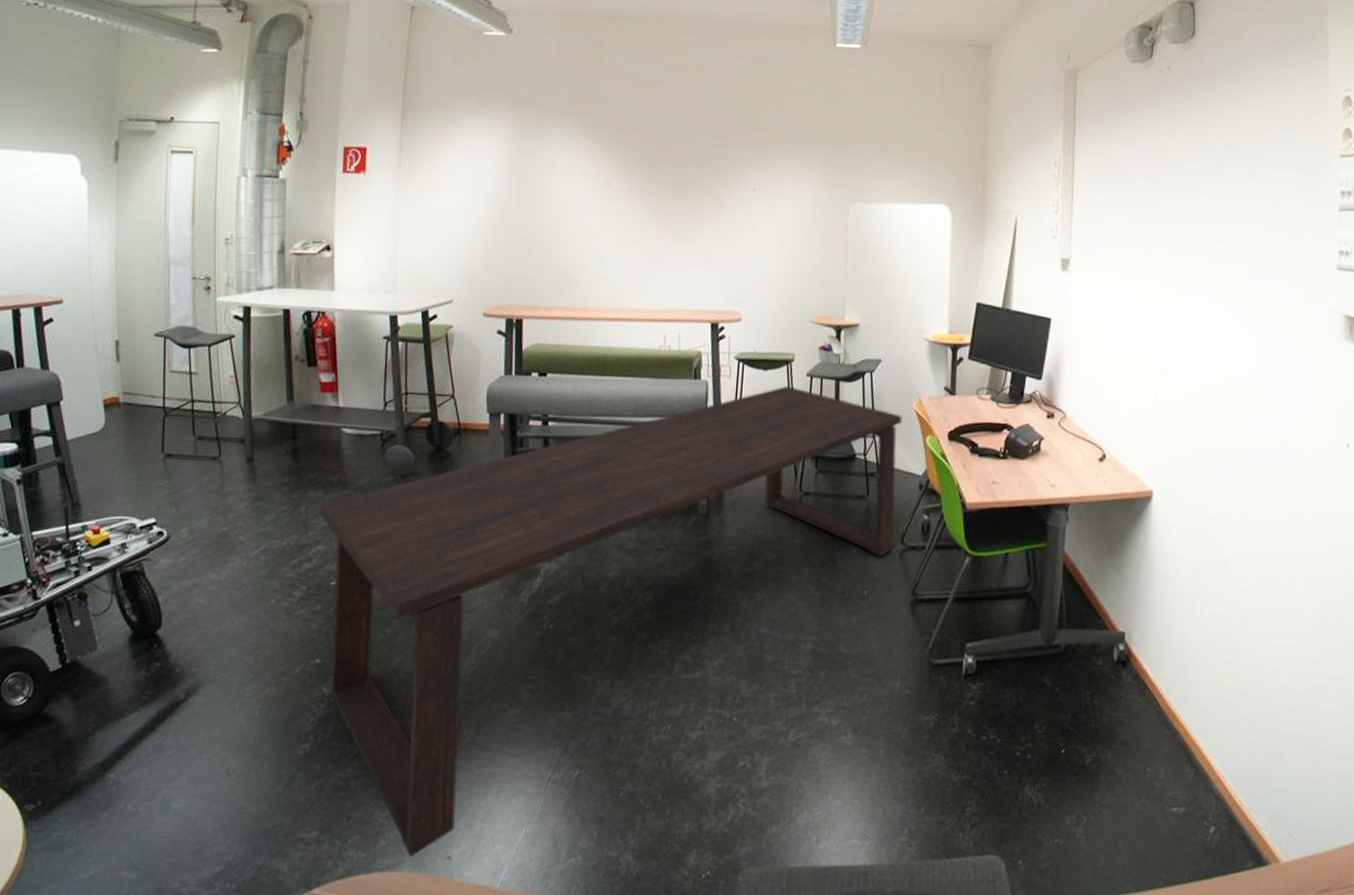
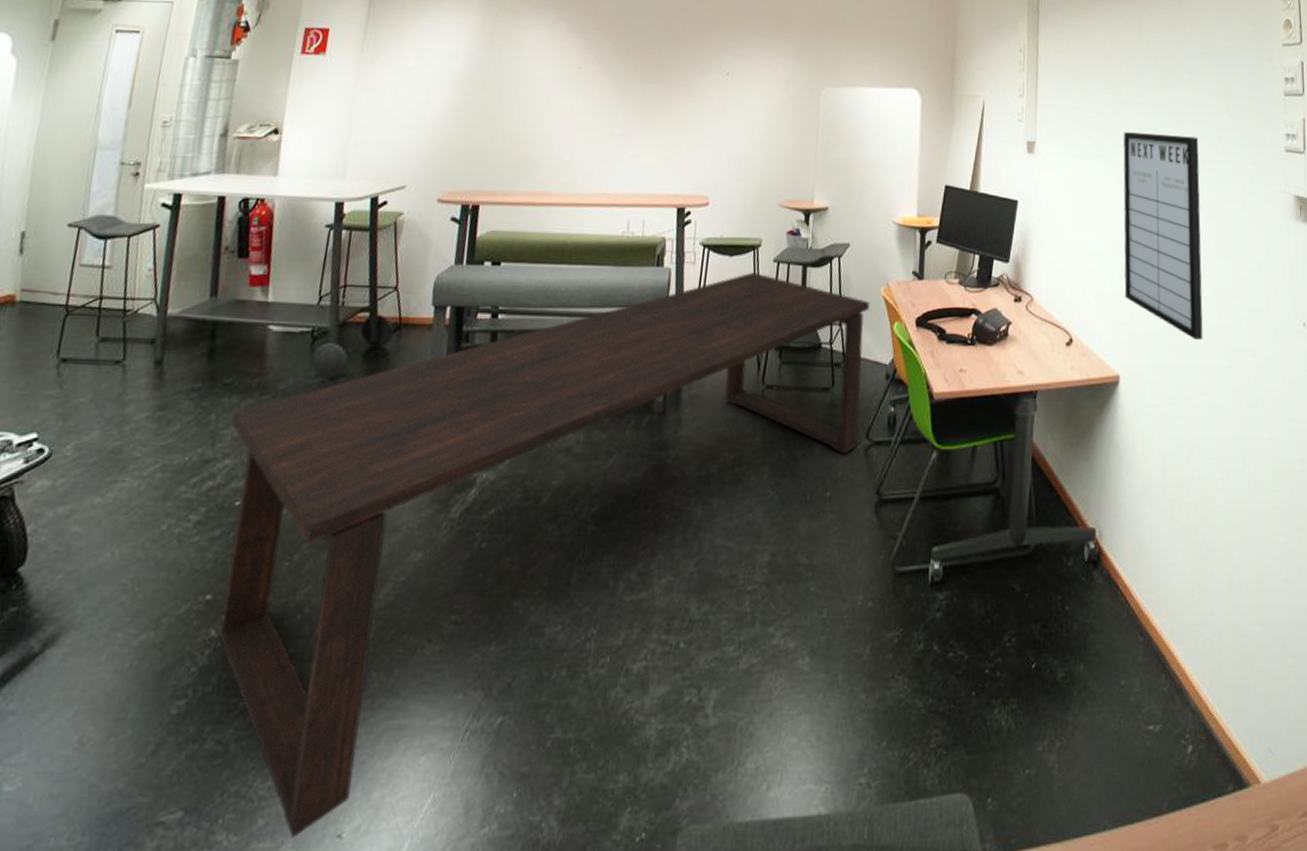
writing board: none [1160,249,1244,459] -> present [1123,132,1203,341]

